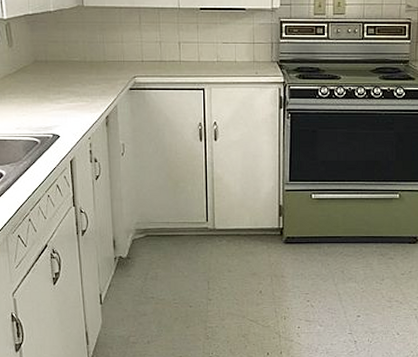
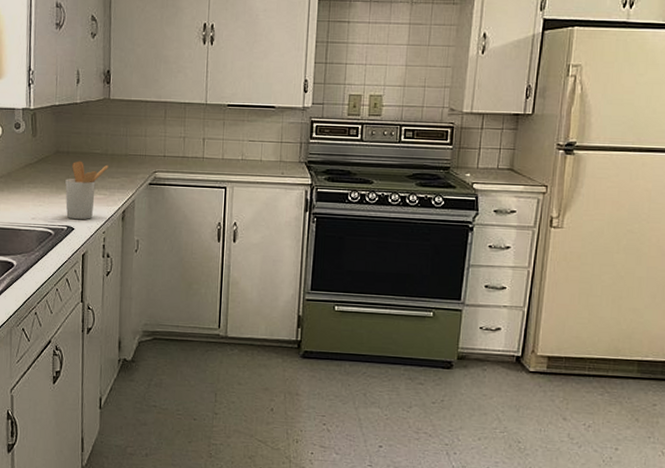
utensil holder: none [47,69,88,126] -> present [65,161,109,219]

